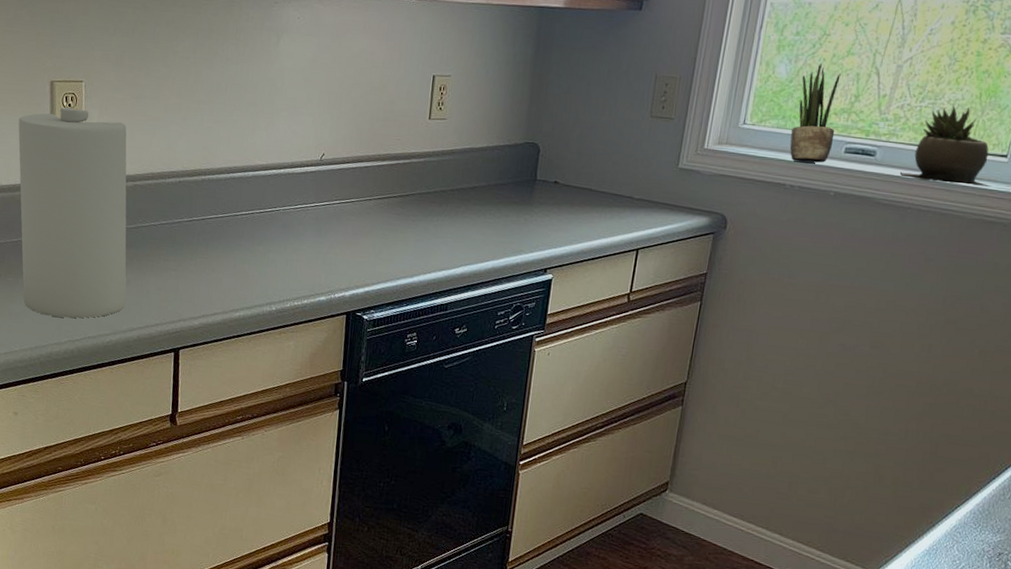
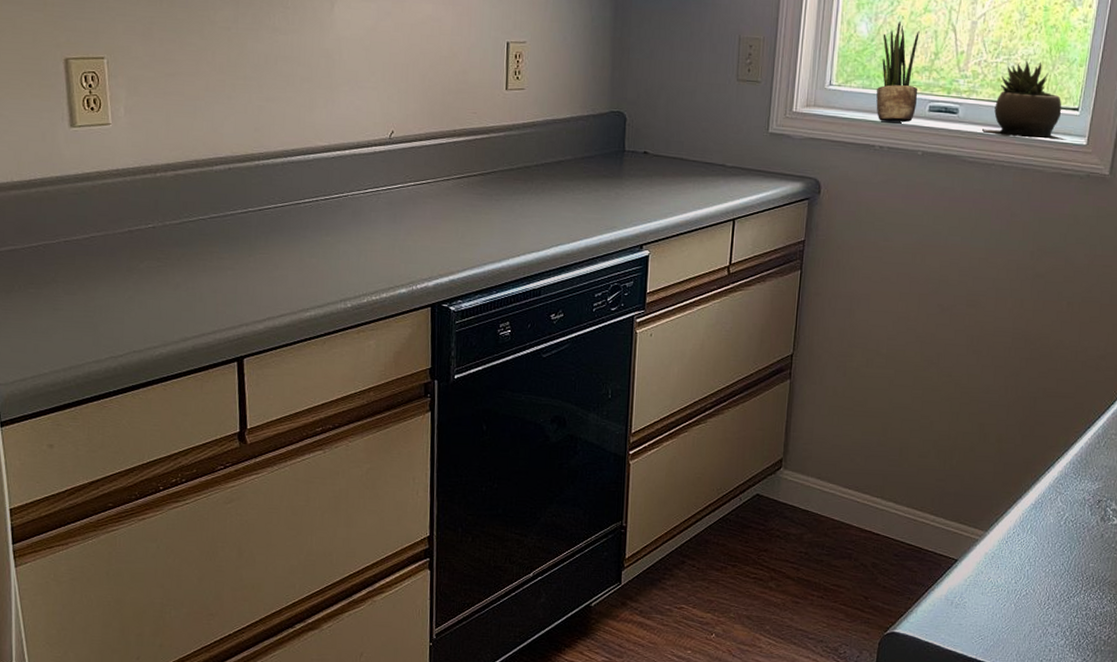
paper towel holder: present [18,107,127,319] -> none [28,87,176,331]

